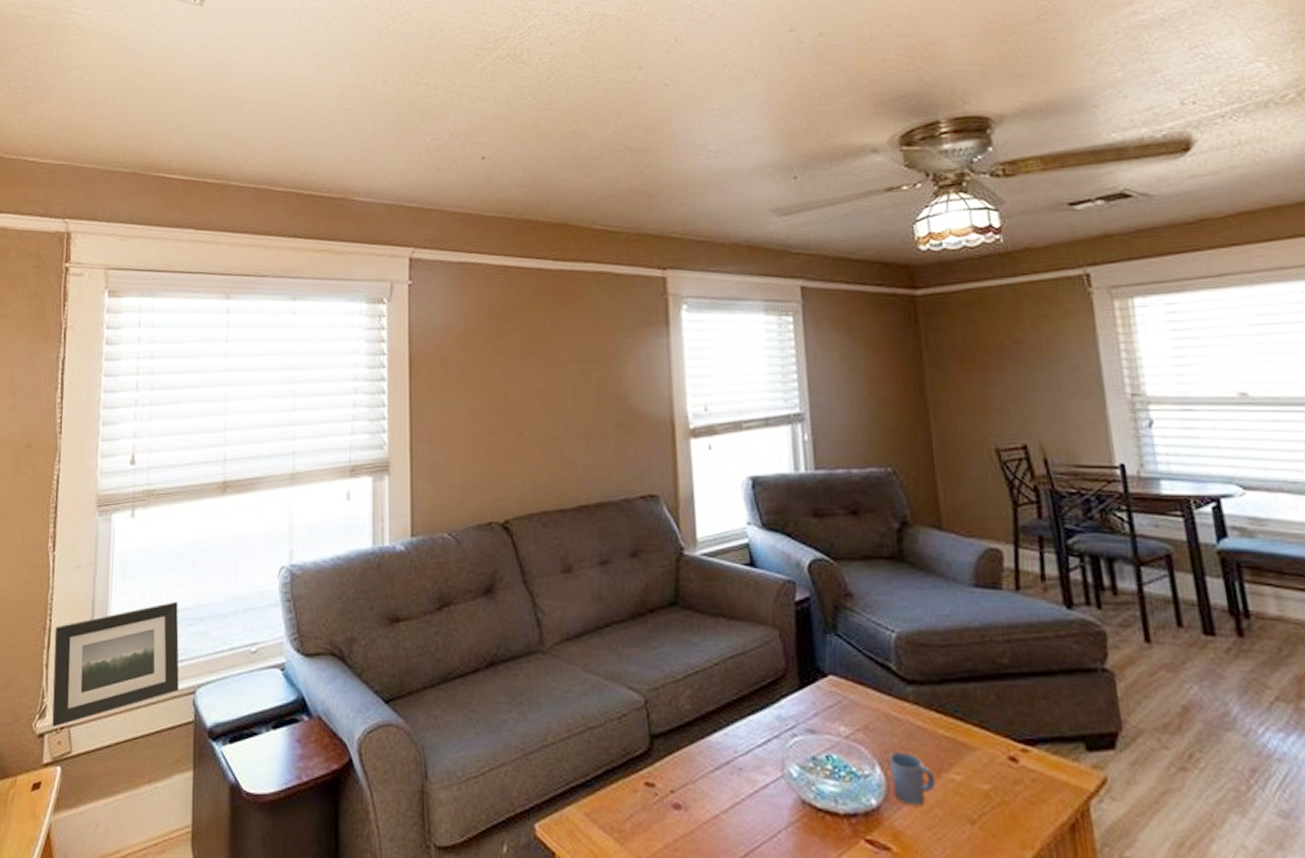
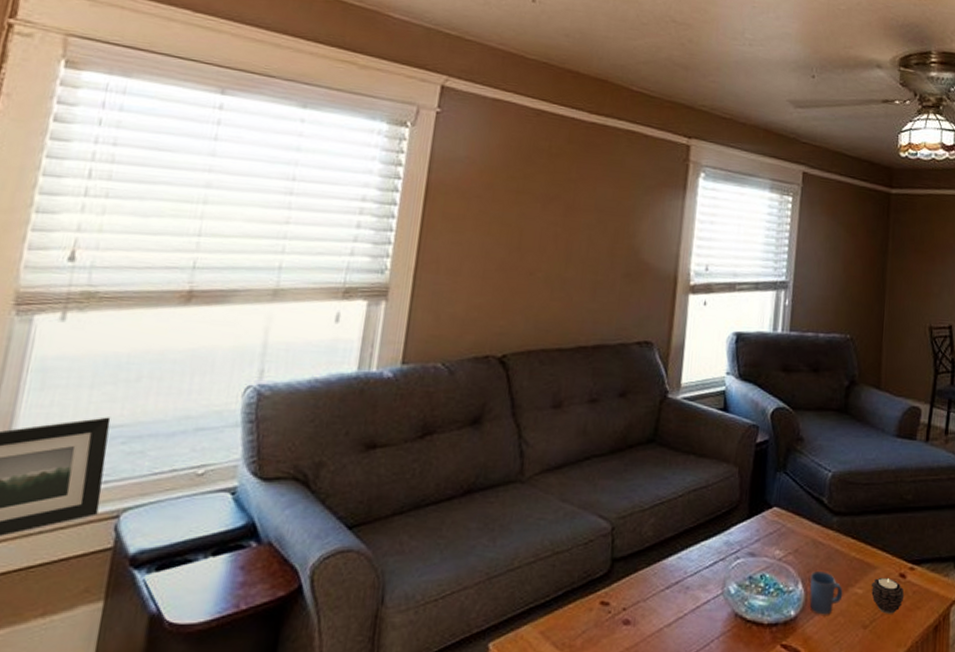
candle: none [971,760,1021,807] -> present [871,577,904,614]

